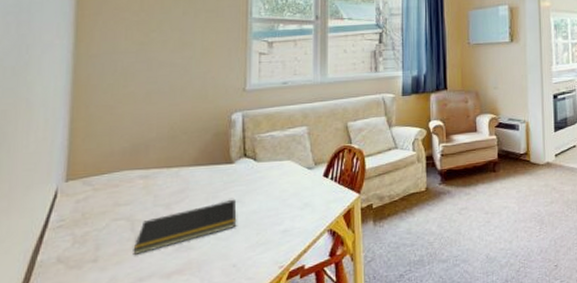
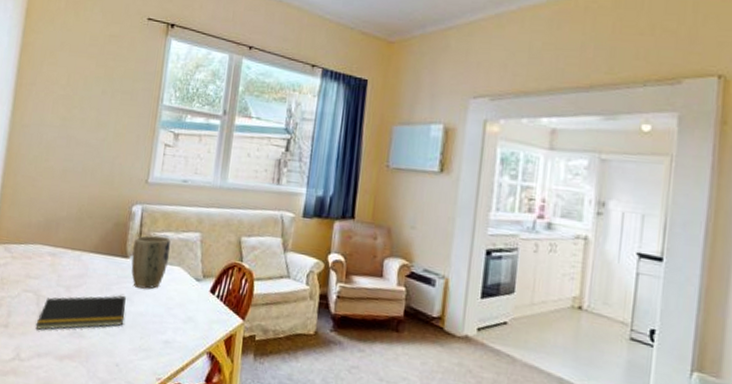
plant pot: none [238,136,277,189] -> present [131,235,171,289]

